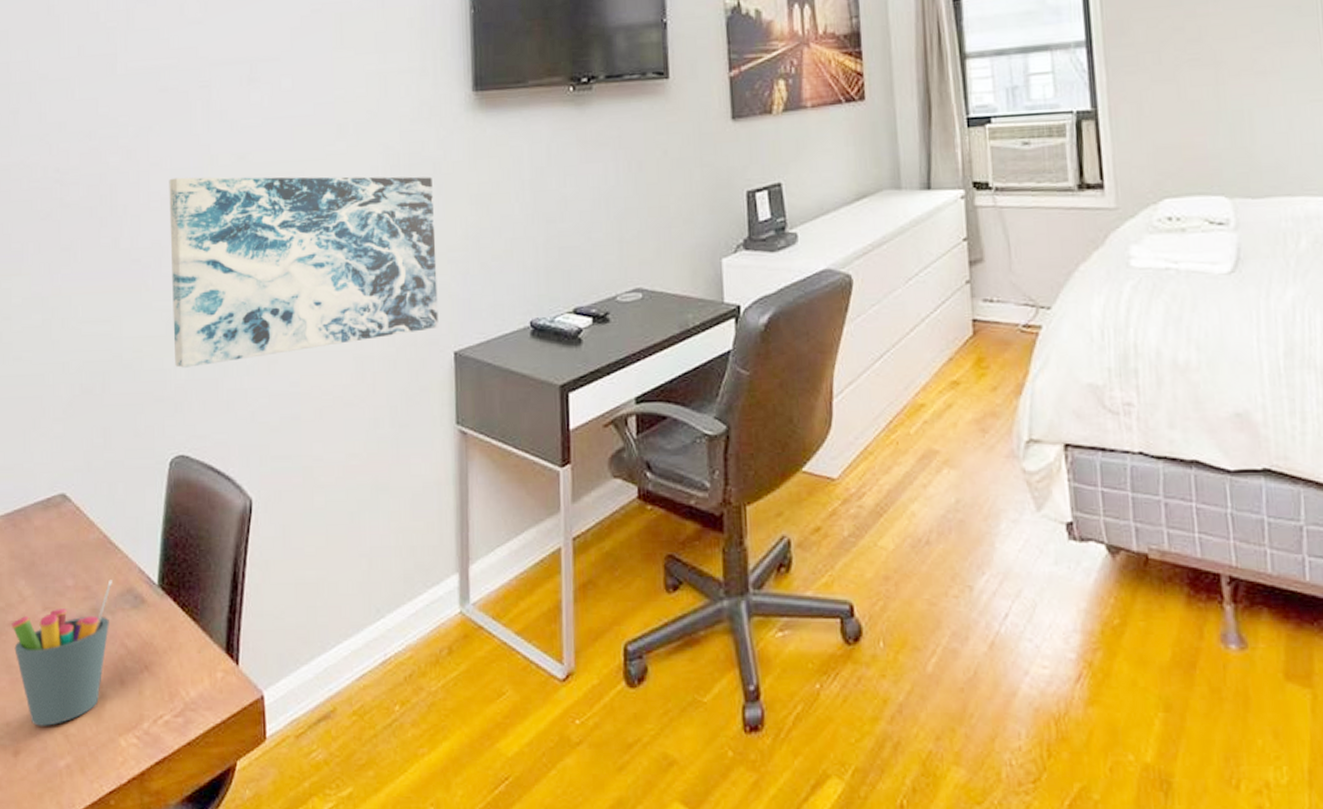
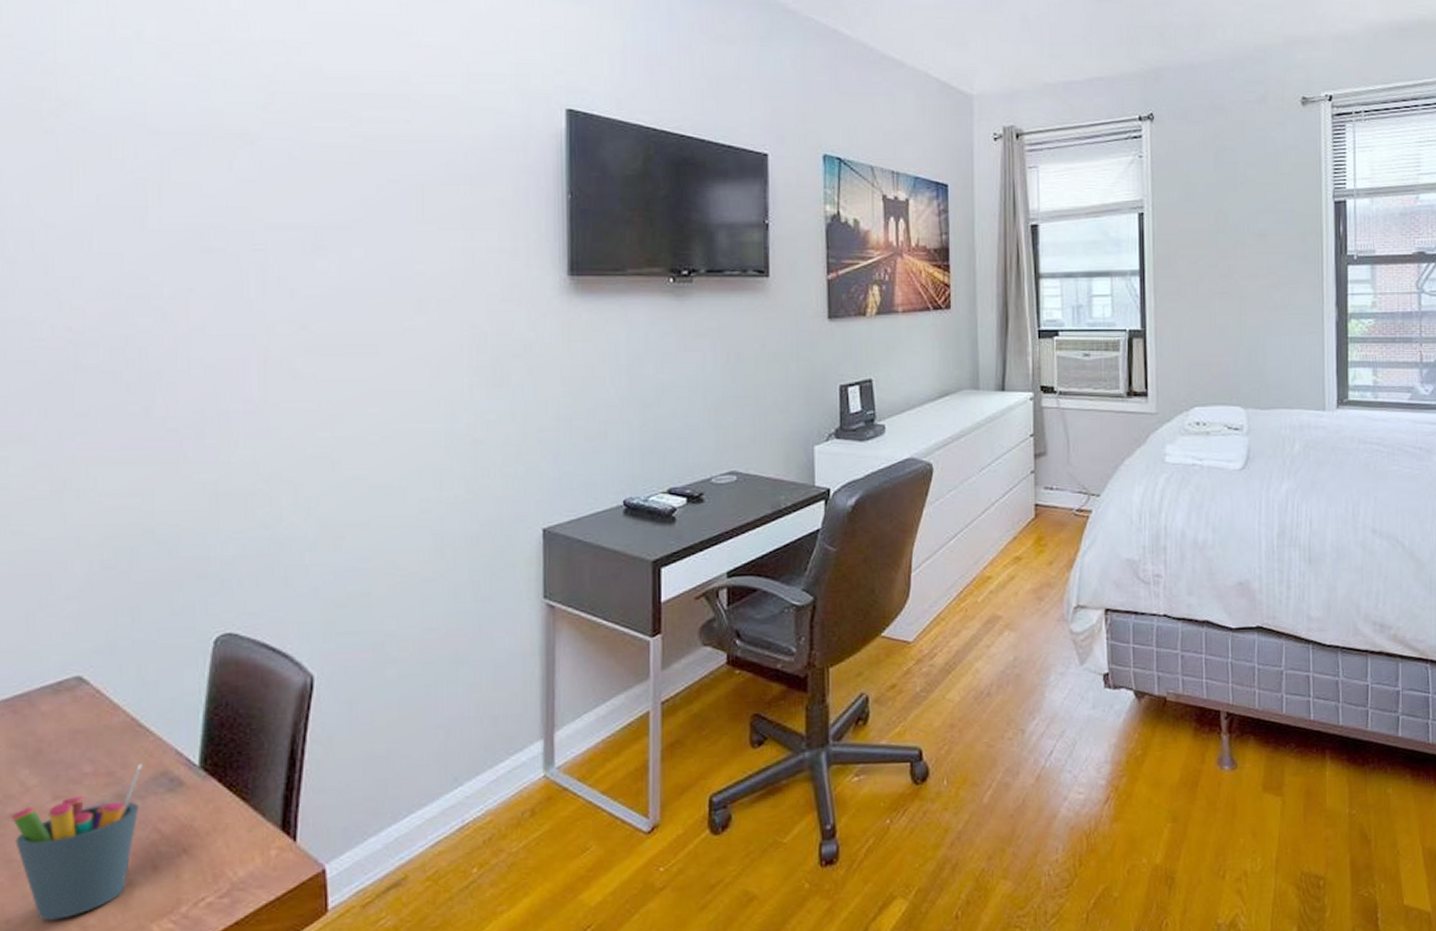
wall art: present [169,176,439,368] -> none [214,344,527,543]

